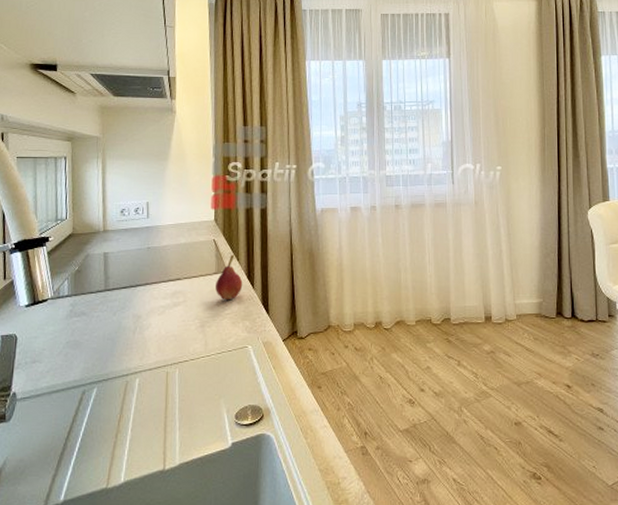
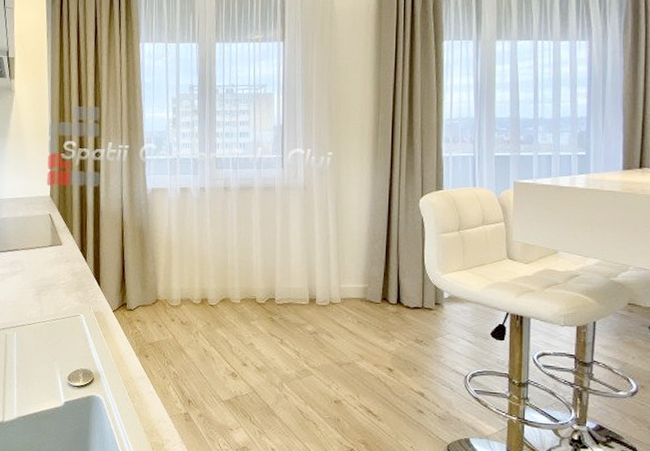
fruit: present [216,254,243,299] -> none [51,228,76,271]

